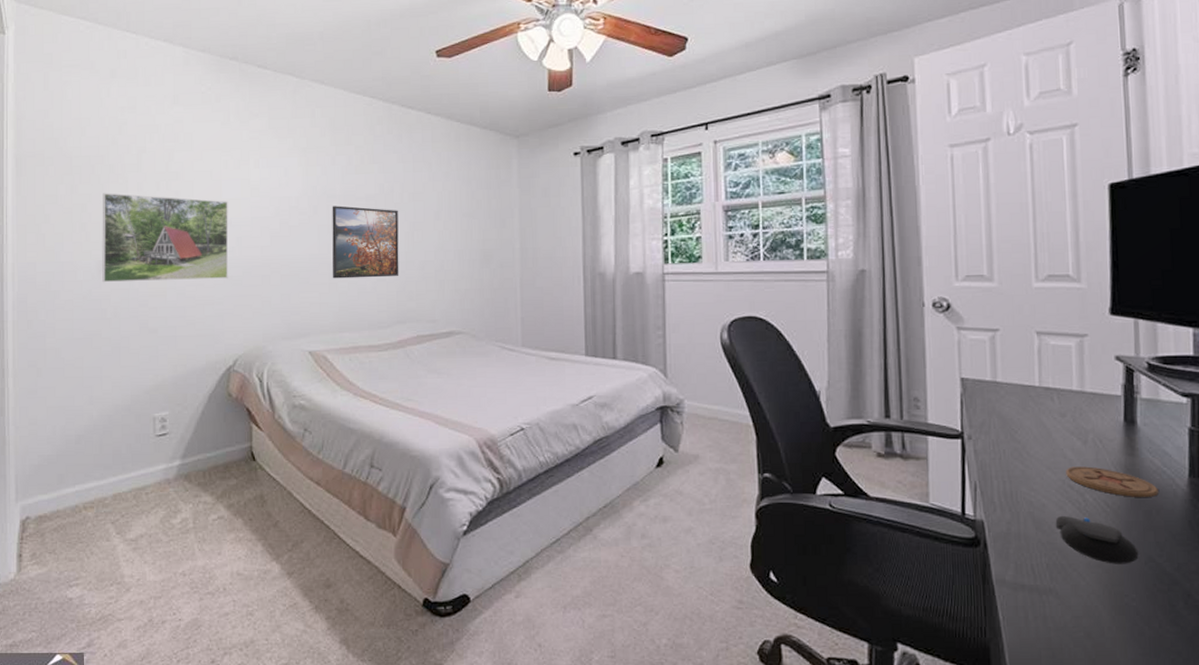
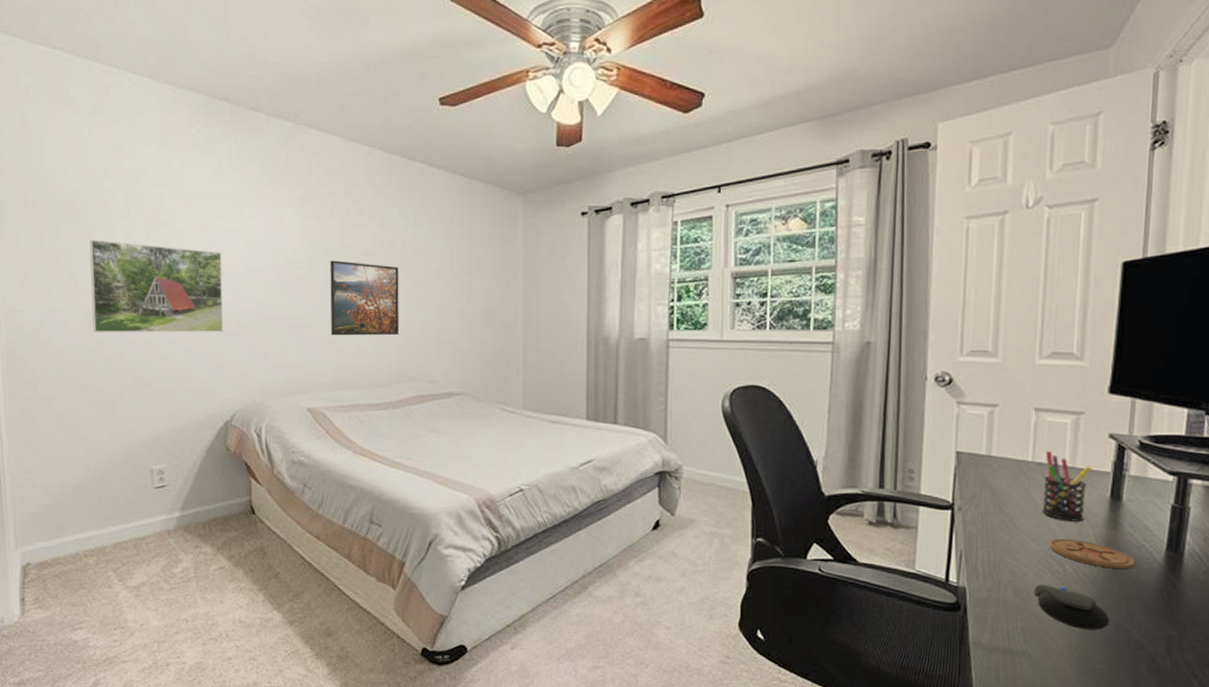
pen holder: none [1052,375,1102,449] -> present [1042,450,1092,523]

